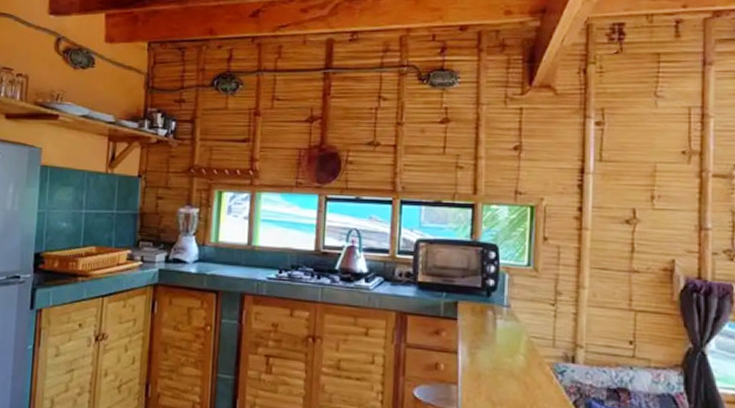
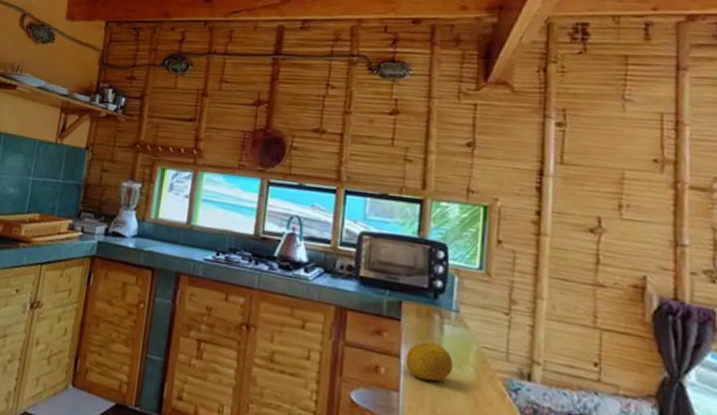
fruit: none [462,336,506,372] -> present [405,341,454,381]

